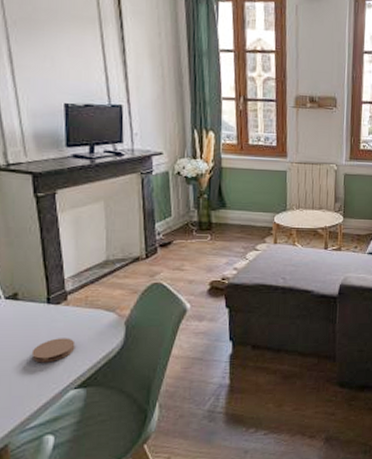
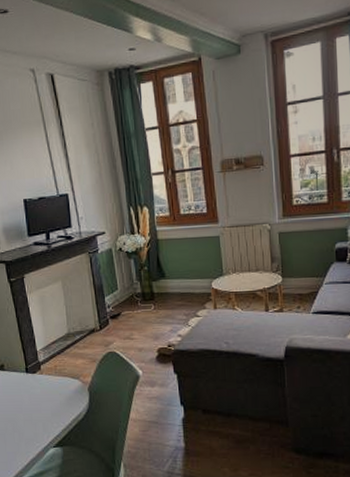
coaster: present [31,338,75,363] -> none [18,402,51,424]

